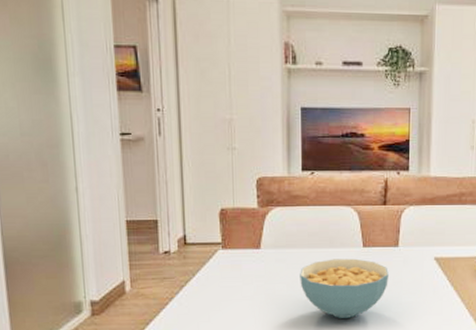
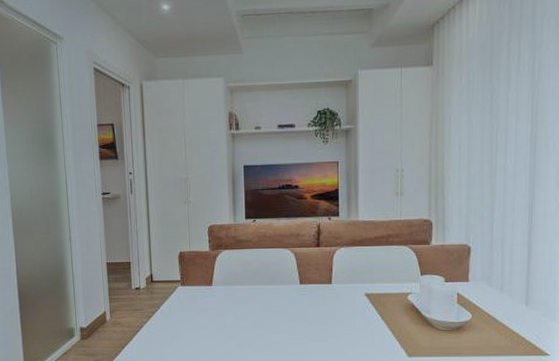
cereal bowl: present [300,258,389,318] -> none [245,294,324,347]

